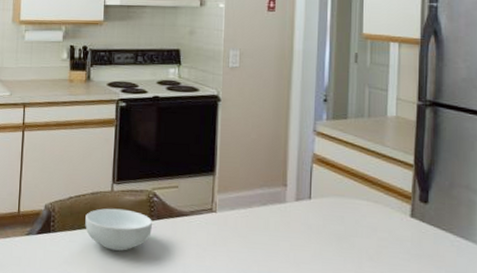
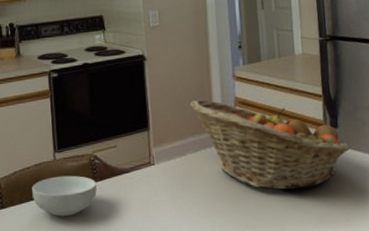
fruit basket: none [262,150,439,264] -> present [190,99,350,190]

